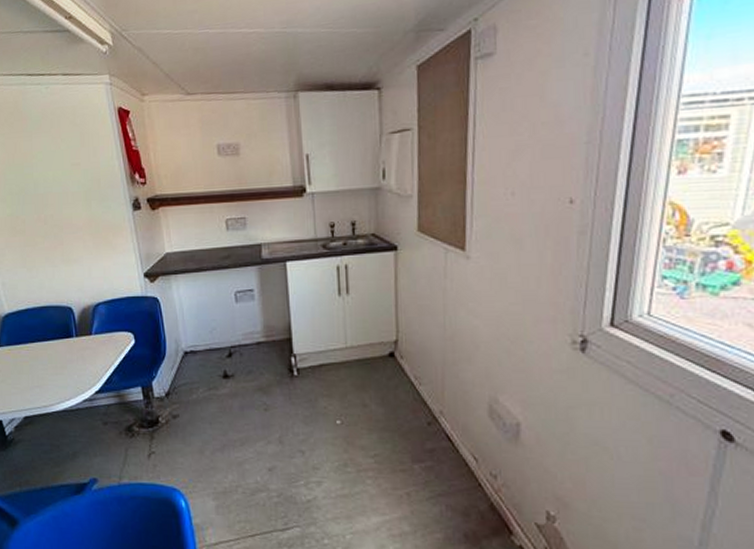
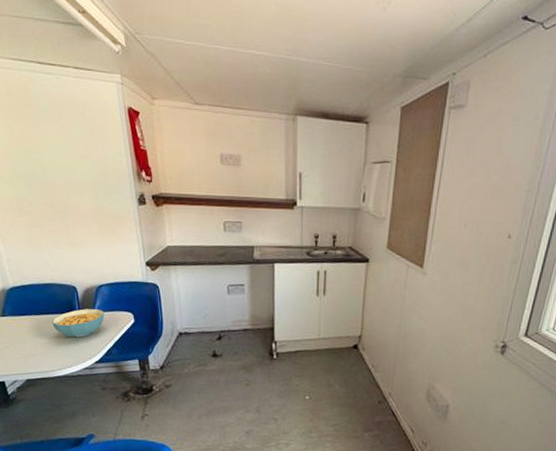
cereal bowl: none [49,330,103,366] -> present [52,308,104,338]

